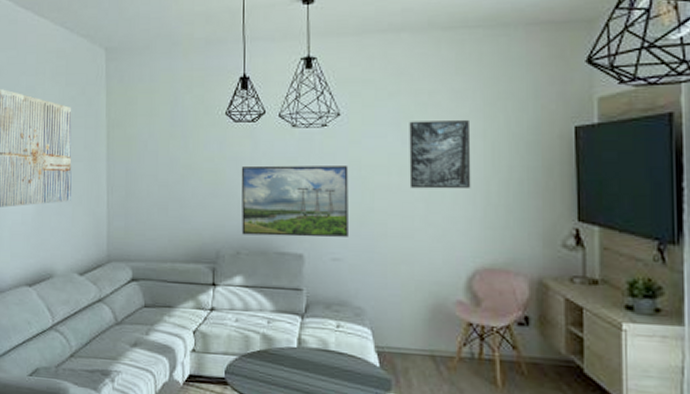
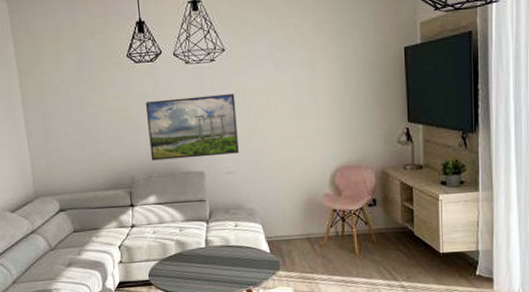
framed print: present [409,119,471,189] -> none [281,47,331,108]

